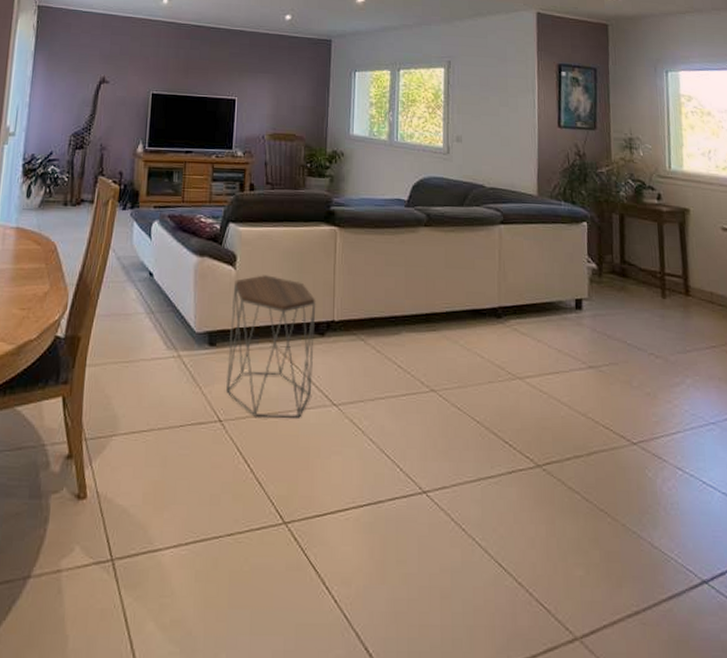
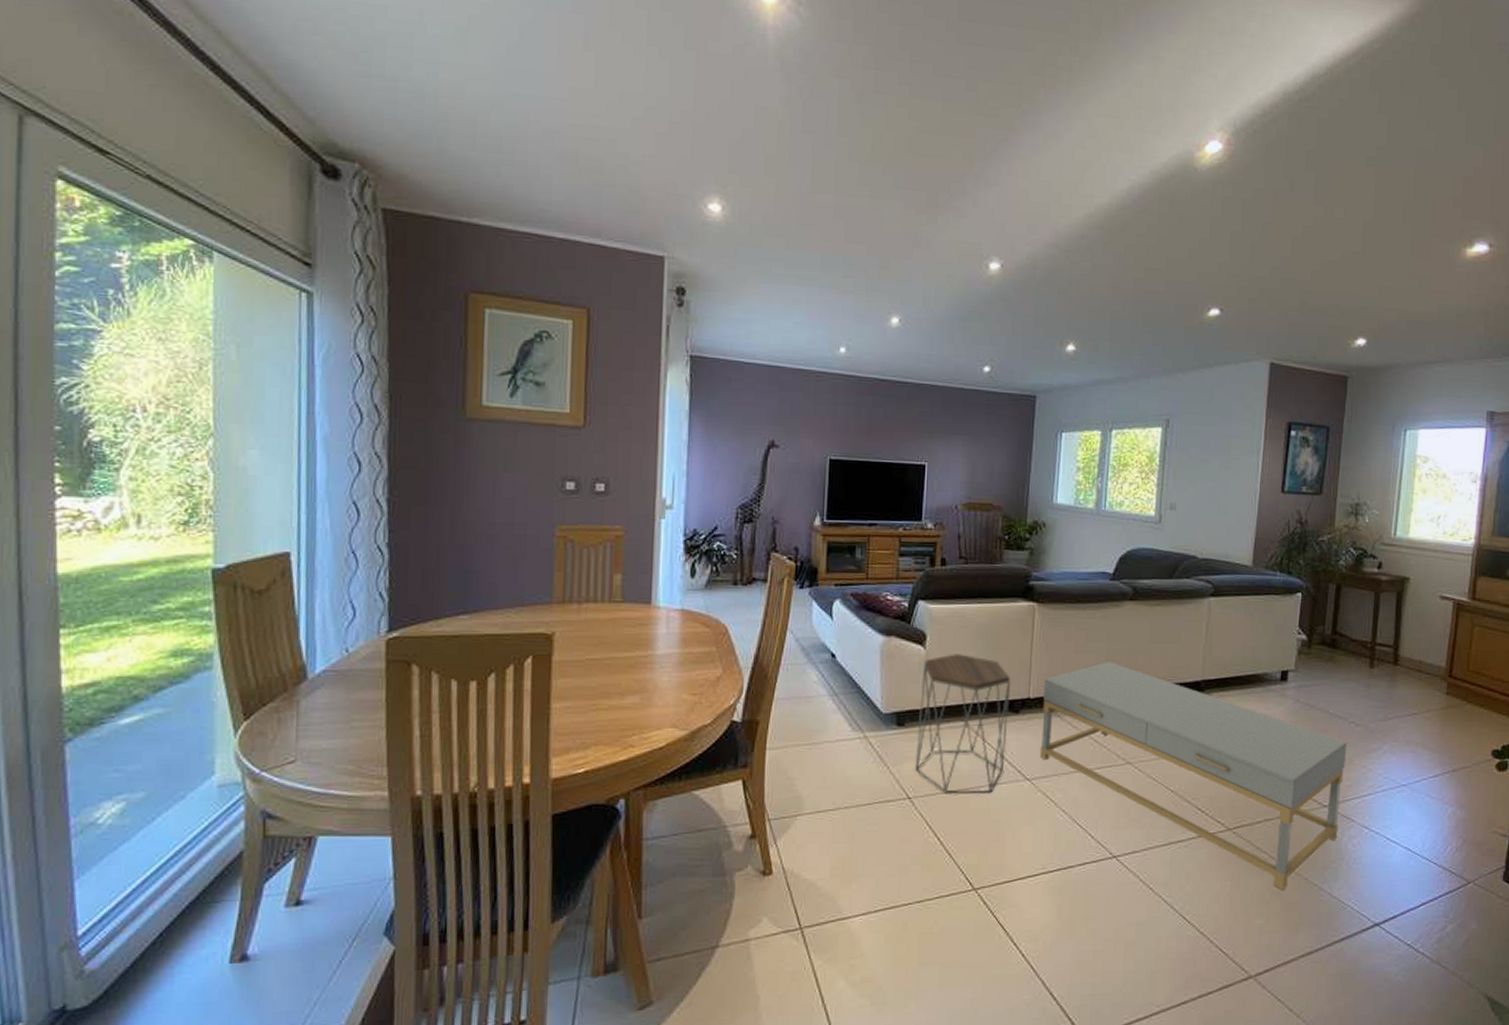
coffee table: none [345,286,651,537] -> present [1039,662,1347,890]

